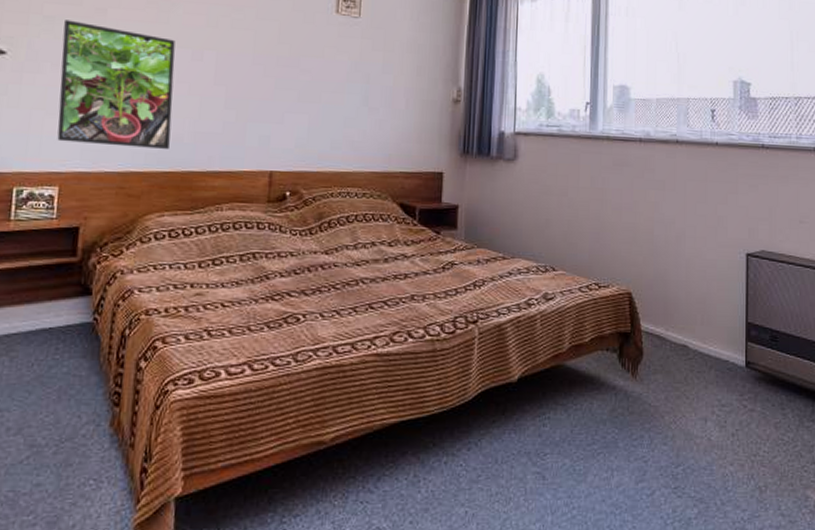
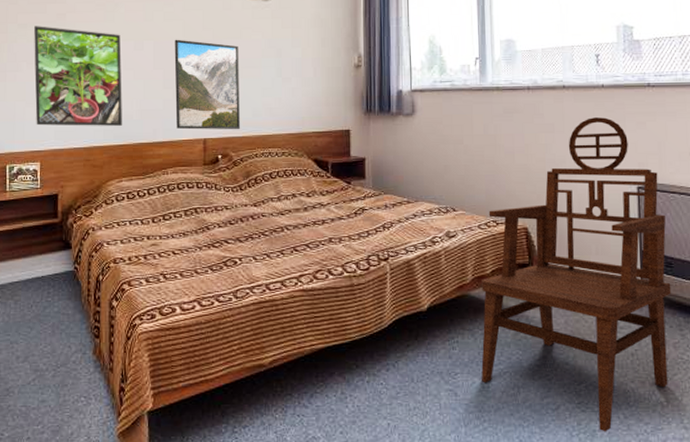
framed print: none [237,52,320,164] -> present [174,39,241,130]
armchair: none [573,176,775,520] -> present [481,117,672,432]

